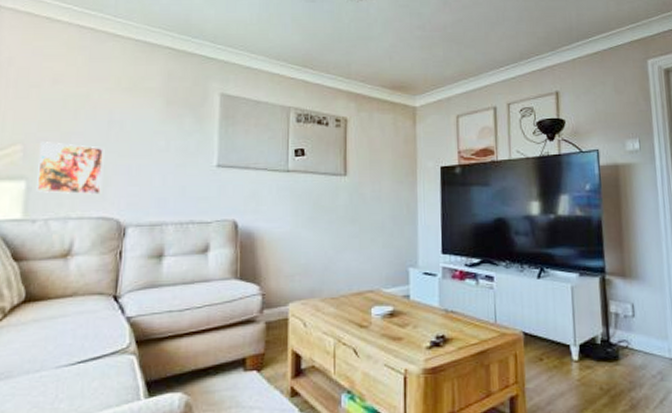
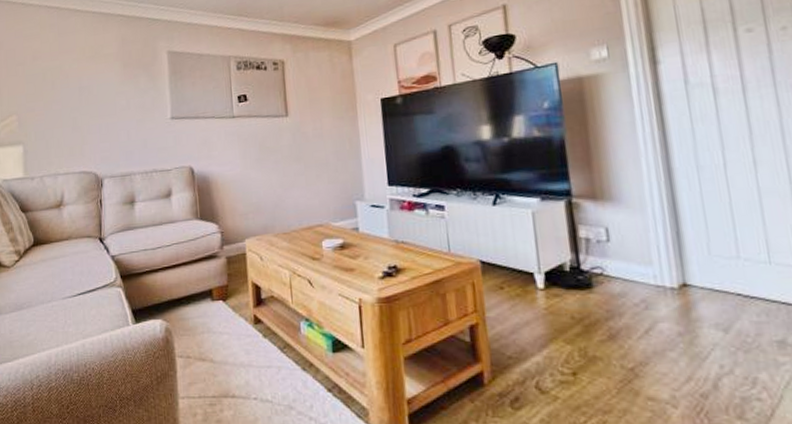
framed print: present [36,142,105,195] -> none [30,110,80,155]

